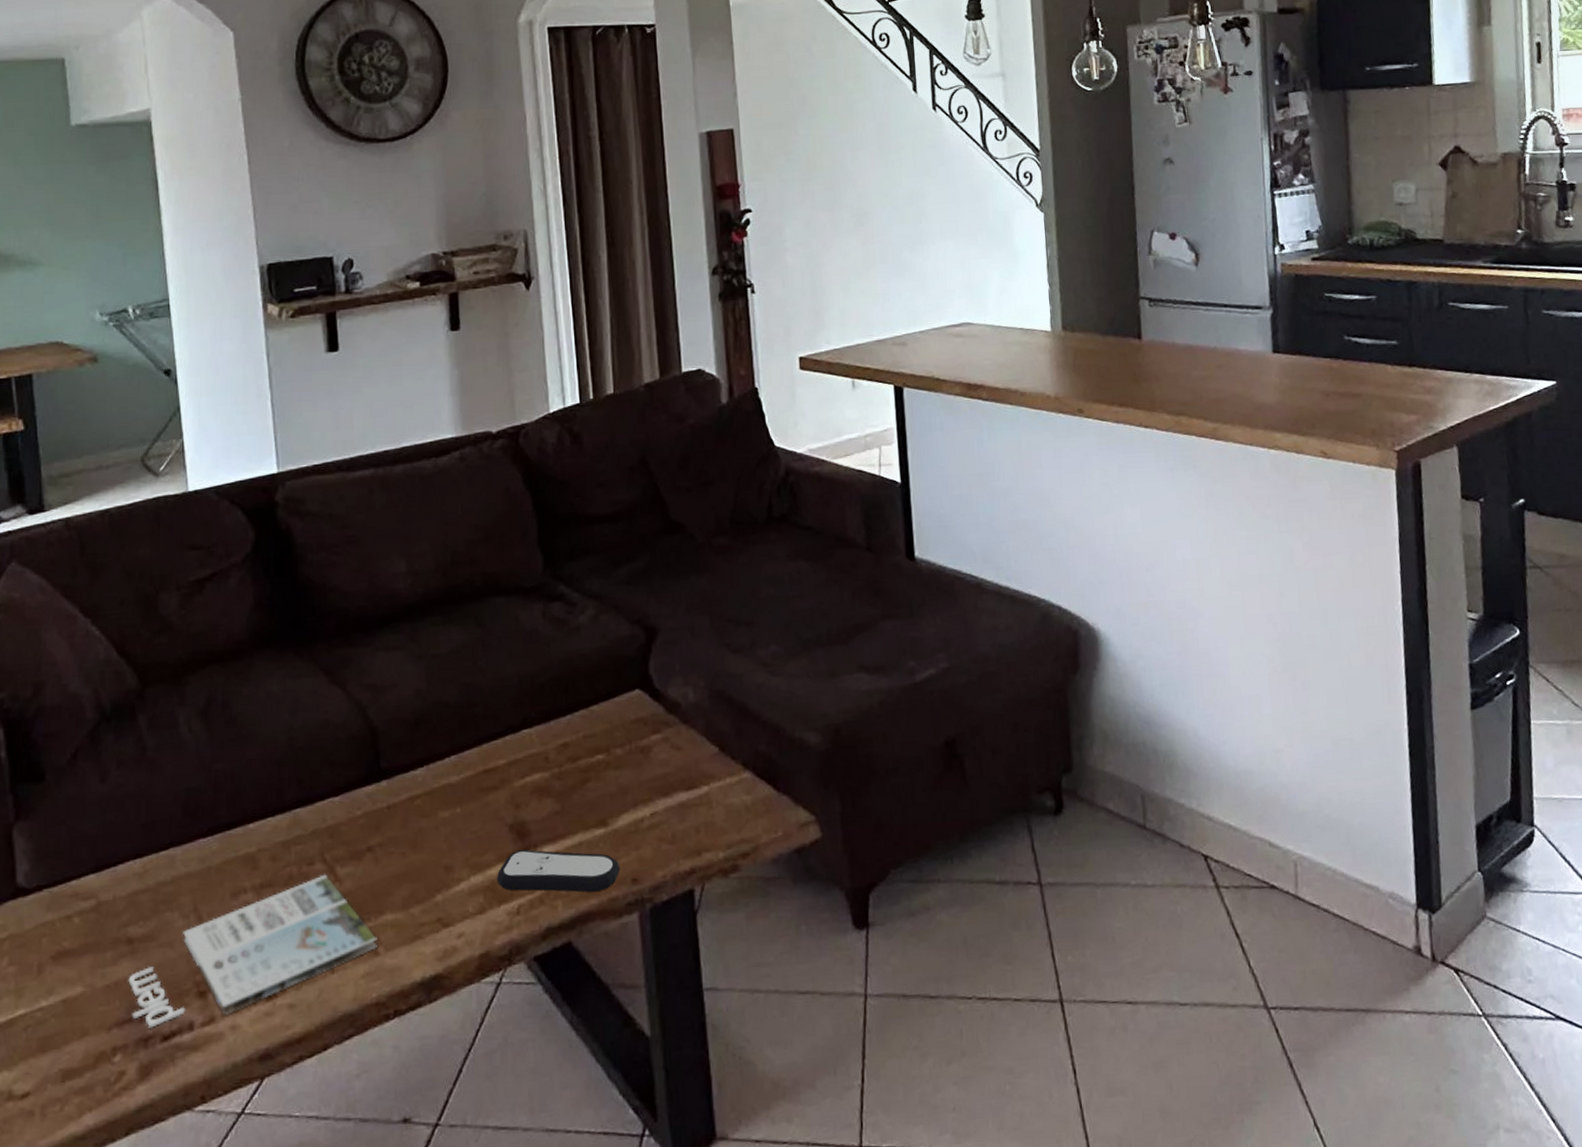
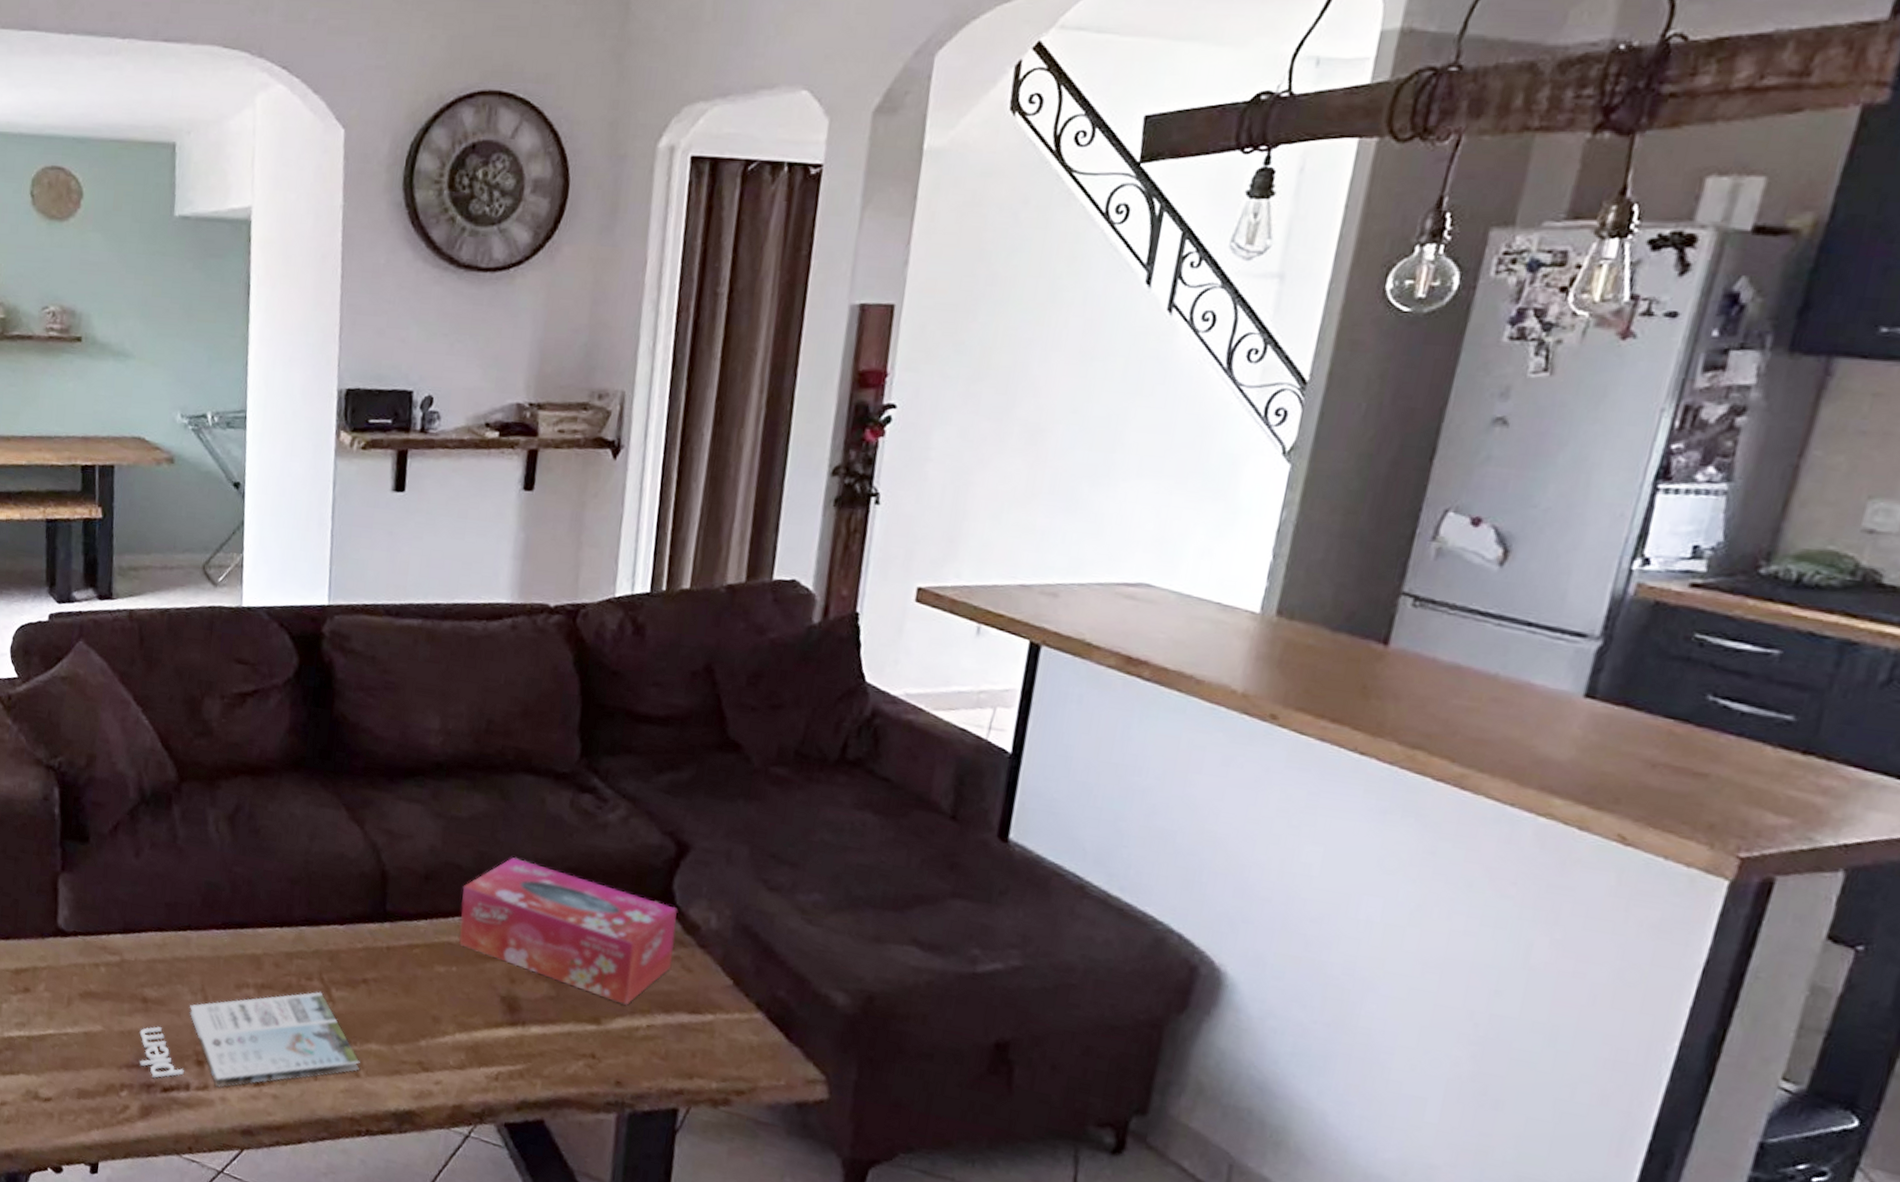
tissue box: none [453,680,662,800] -> present [458,857,678,1005]
remote control: present [497,849,621,892] -> none [481,1022,606,1083]

